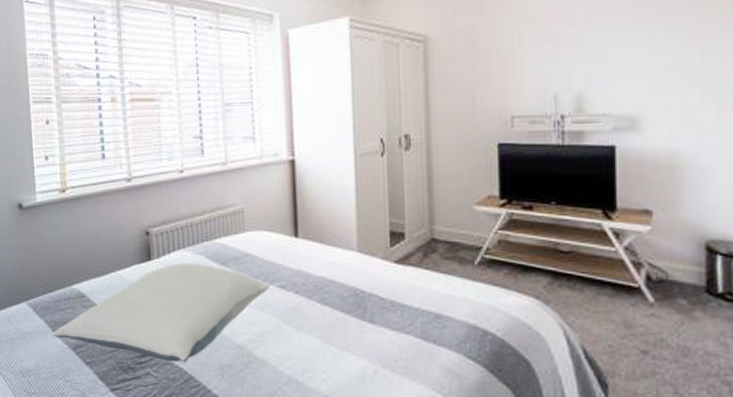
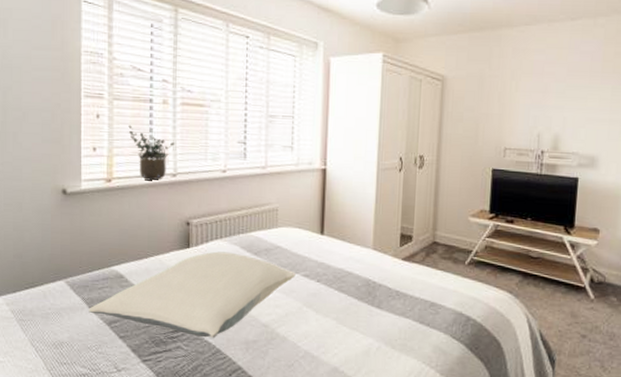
potted plant: none [78,128,128,188] -> present [128,125,175,181]

